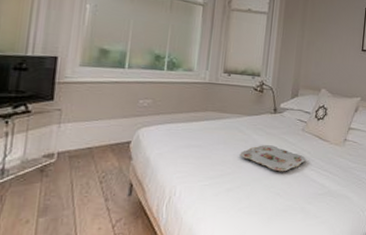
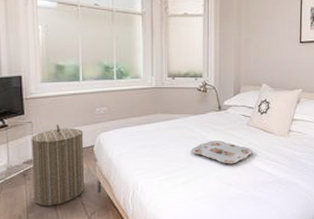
laundry hamper: none [48,114,121,210] -> present [31,124,84,206]

